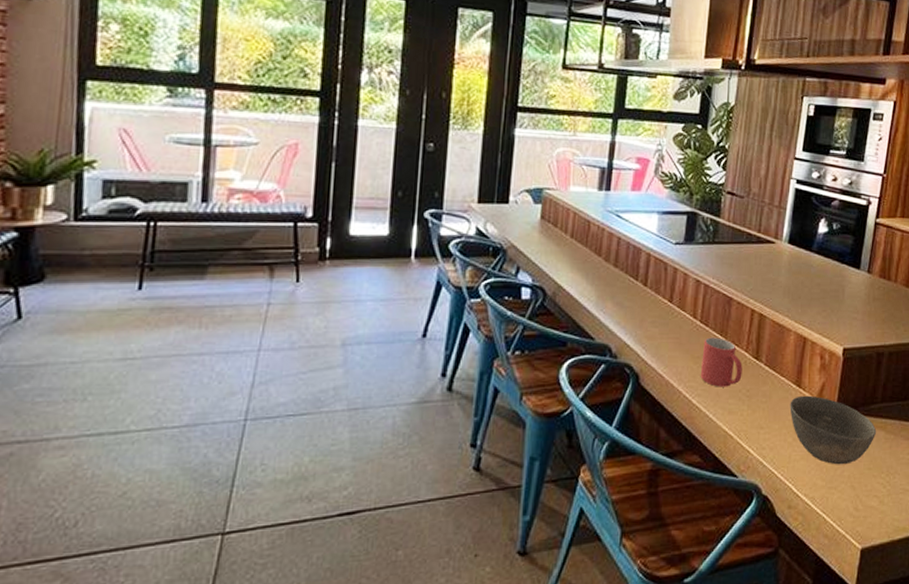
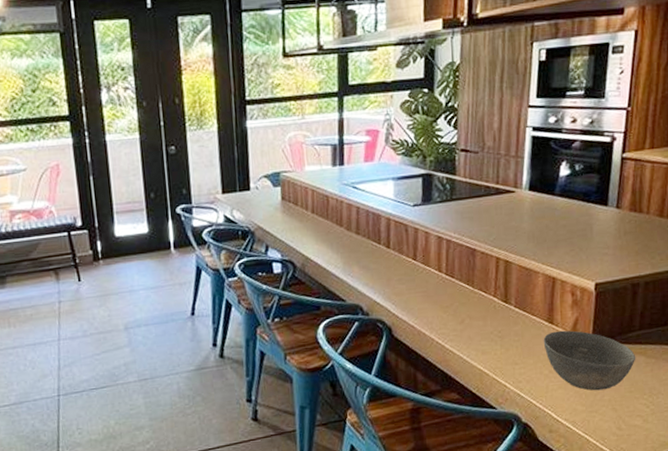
mug: present [700,337,742,387] -> none [450,286,493,332]

